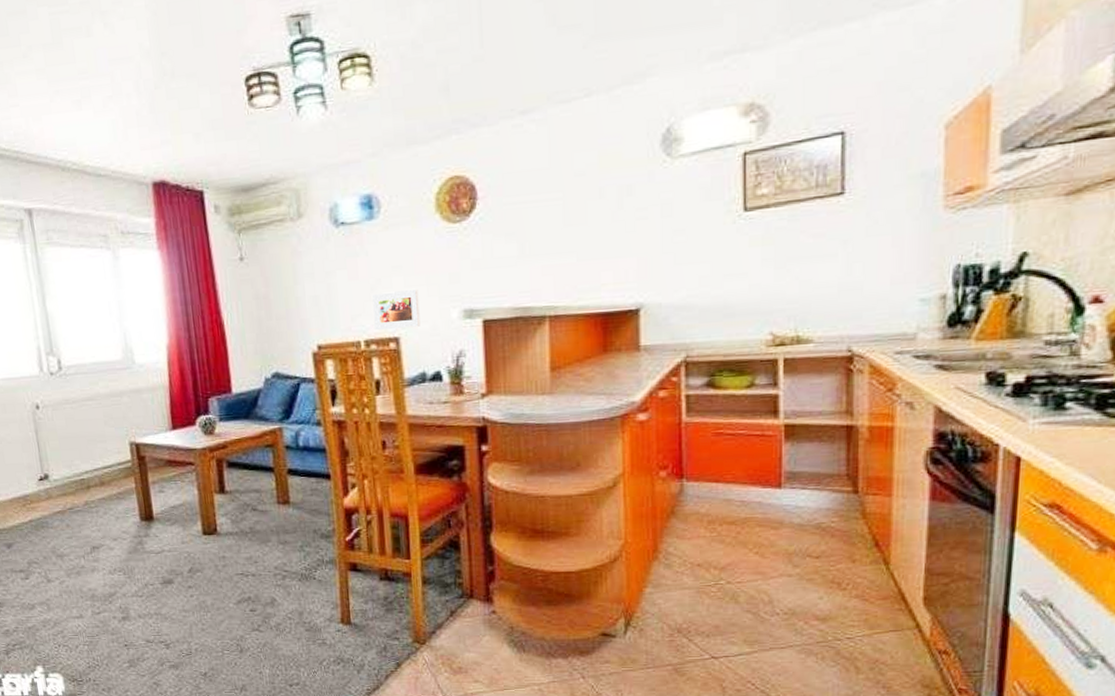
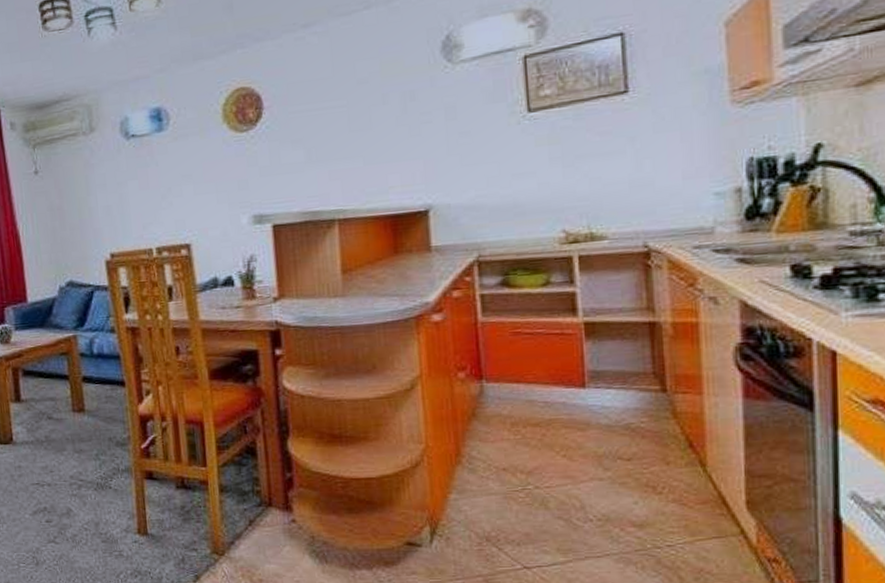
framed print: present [372,288,421,331] -> none [163,196,211,238]

